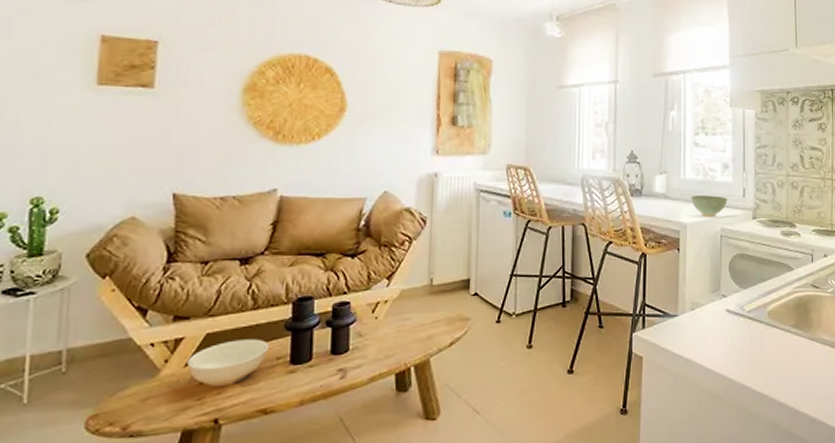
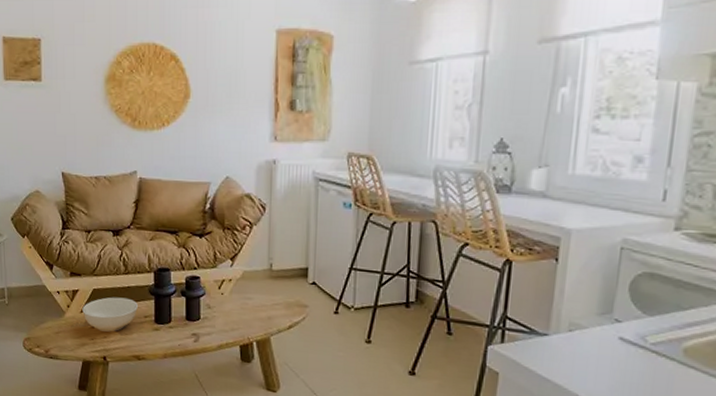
bowl: present [691,196,728,218] -> none [580,196,637,225]

